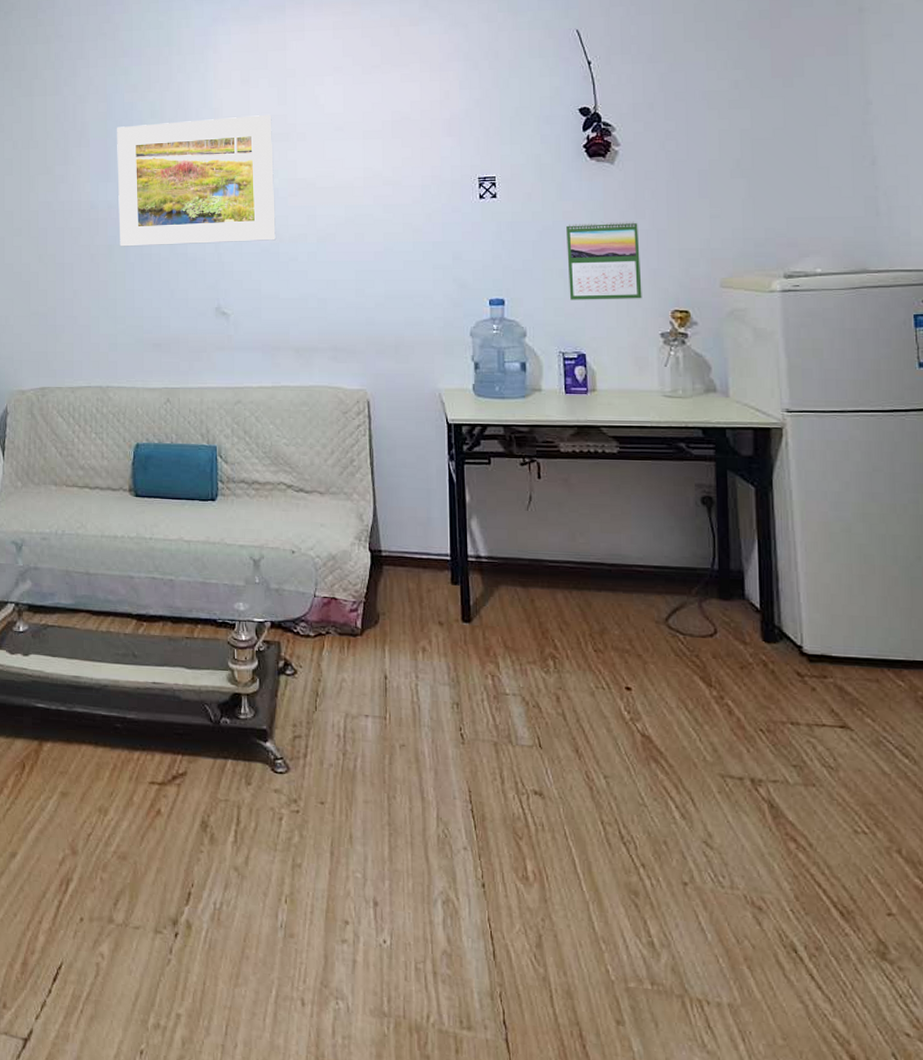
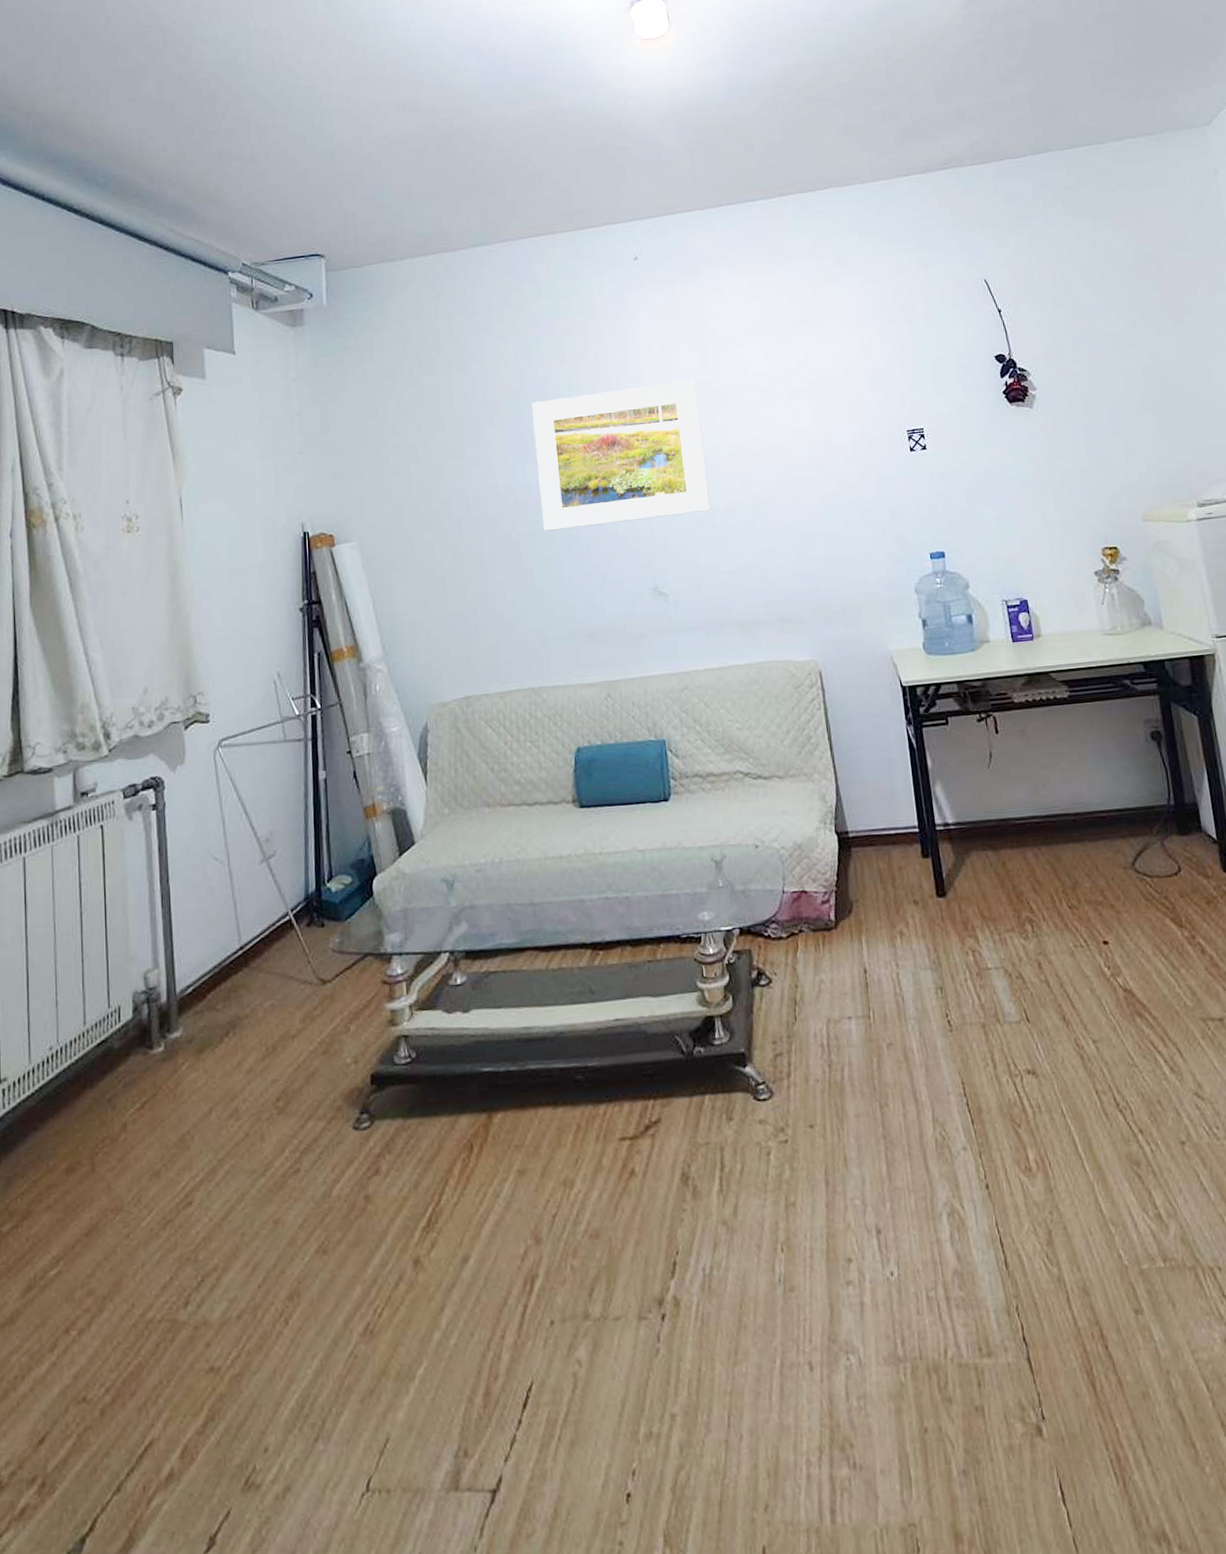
calendar: present [565,221,642,300] -> none [994,462,1074,547]

